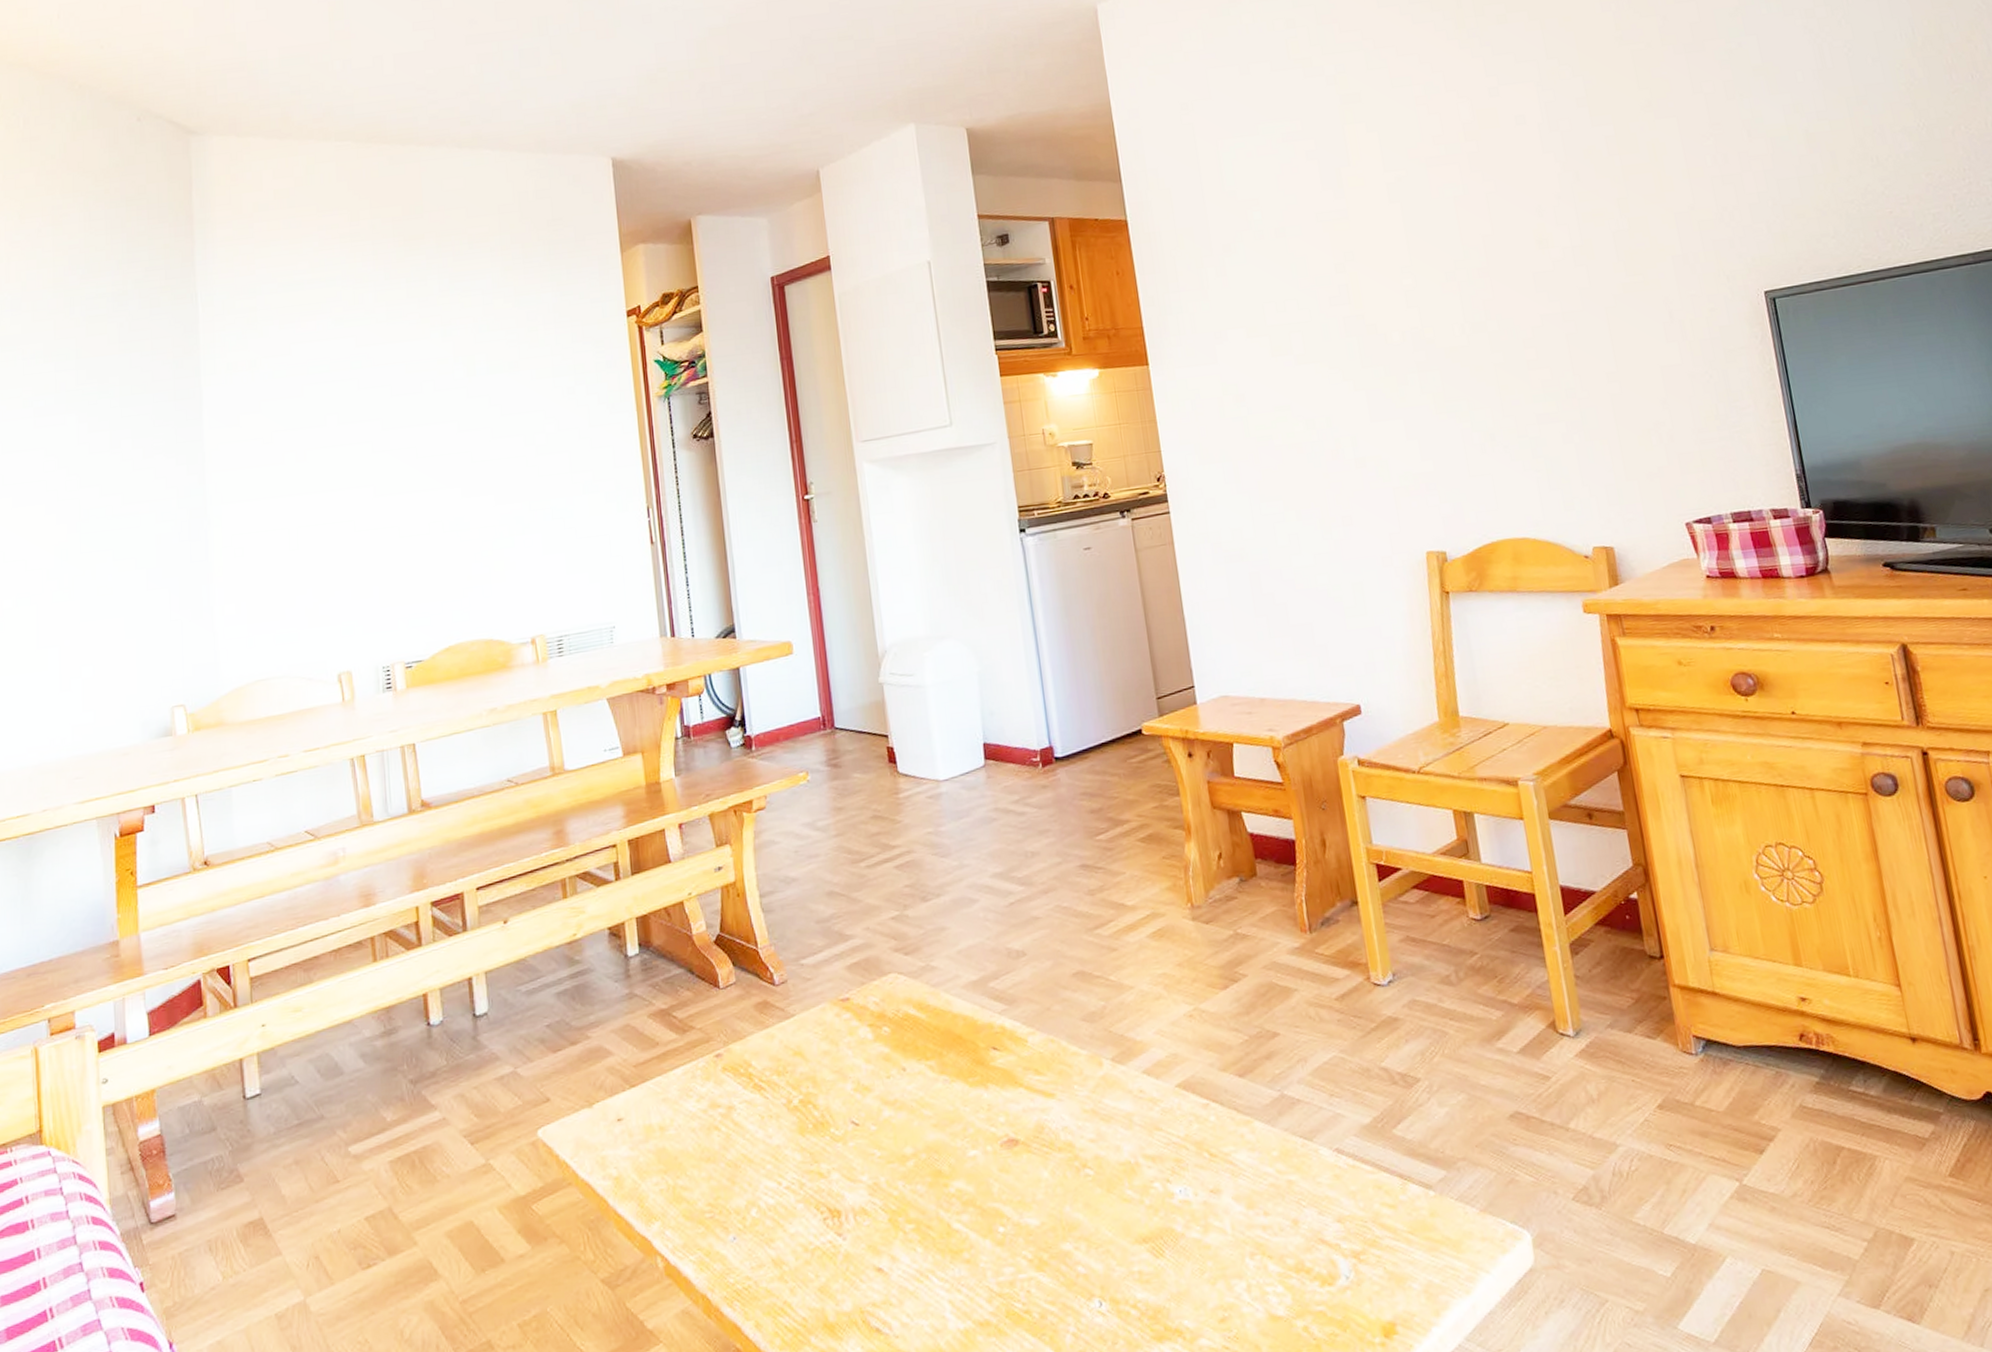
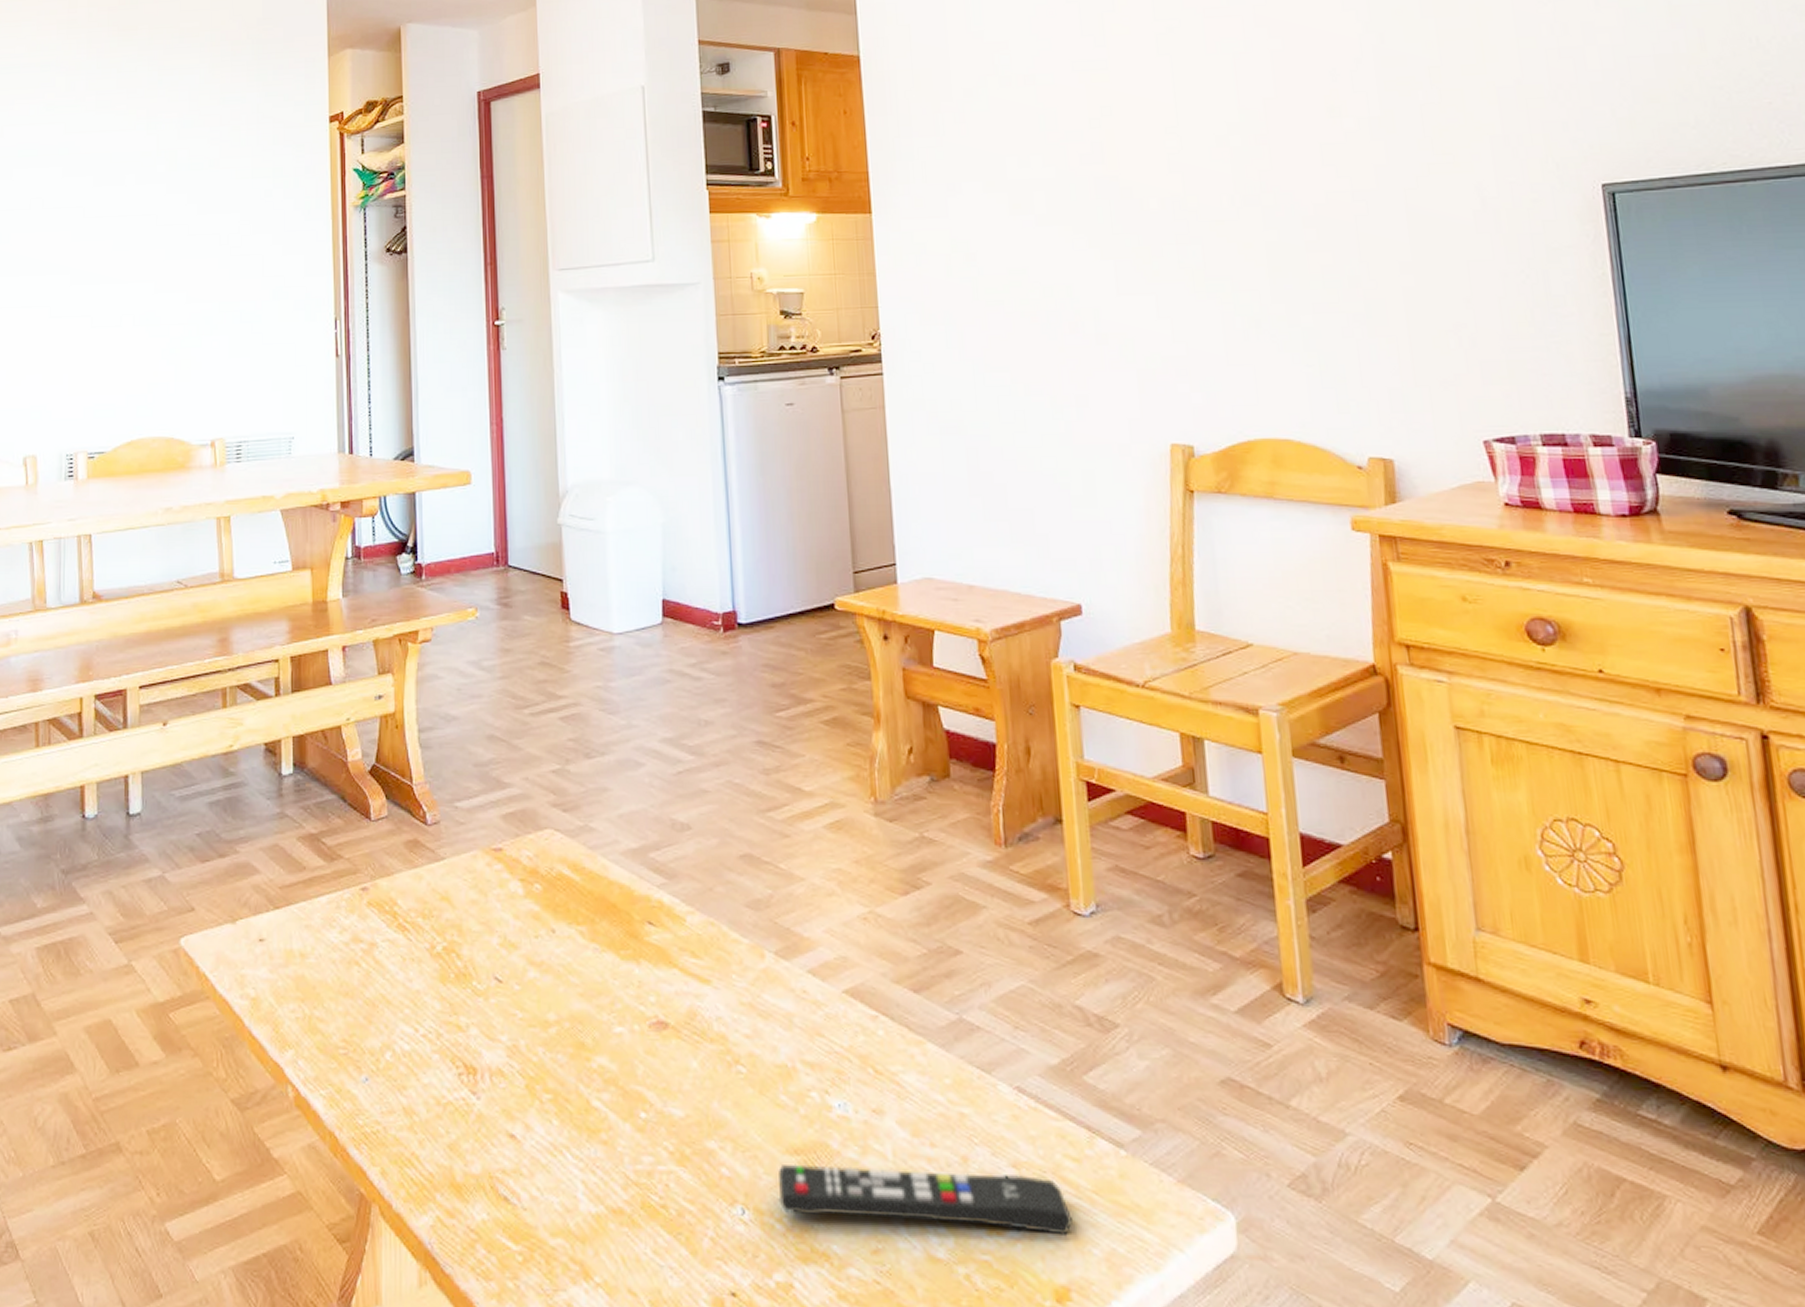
remote control: none [1130,1228,1393,1298] -> present [778,1164,1072,1236]

